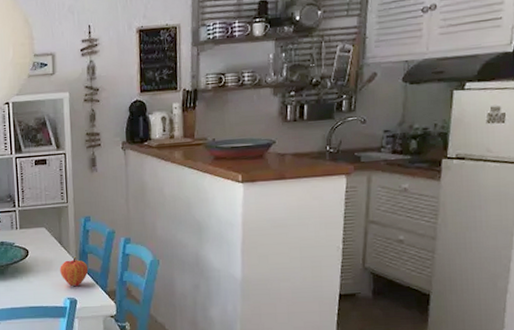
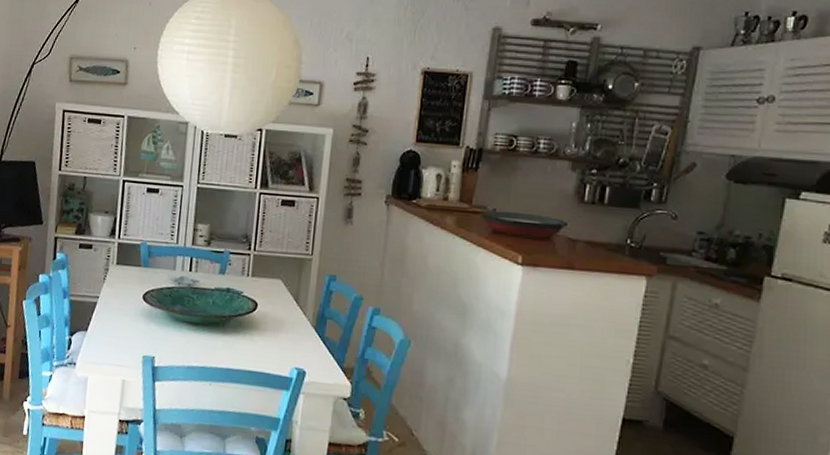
fruit: present [60,256,89,287] -> none [291,319,326,356]

